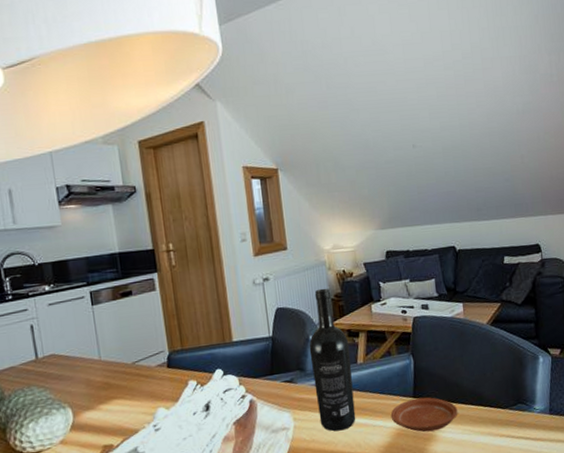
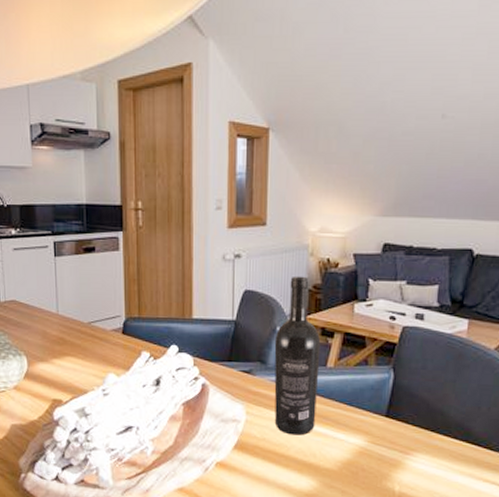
plate: present [390,397,458,433] -> none [355,418,437,459]

